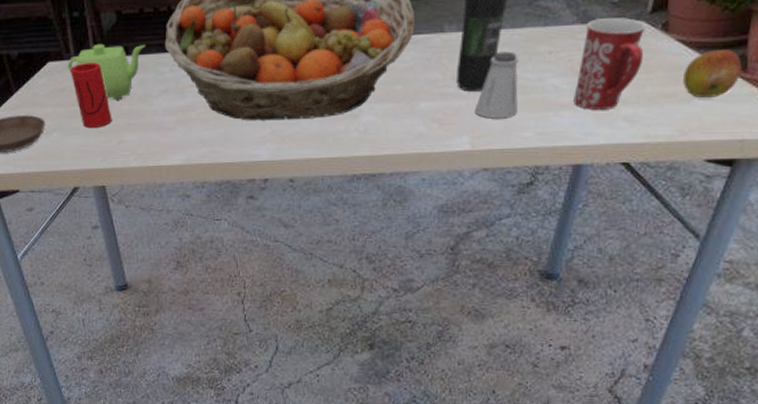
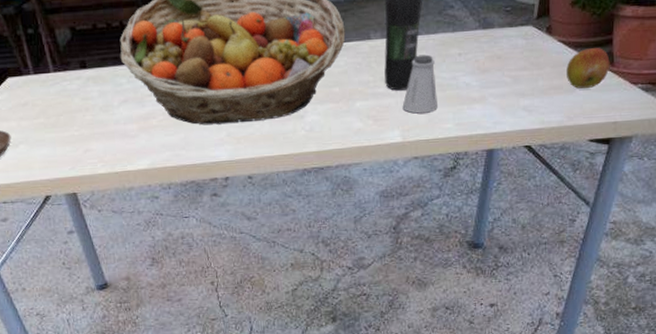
teapot: present [67,43,146,100] -> none [26,58,103,112]
cup: present [71,63,112,127] -> none [30,77,77,139]
mug: present [573,18,646,110] -> none [482,23,535,102]

